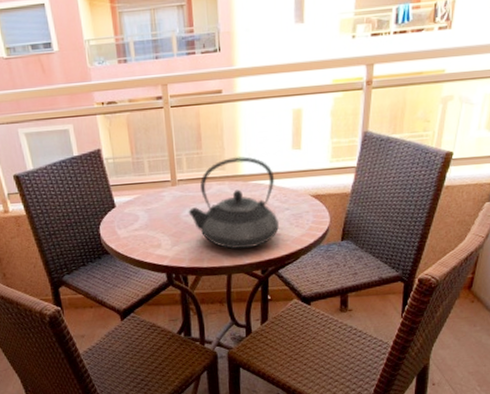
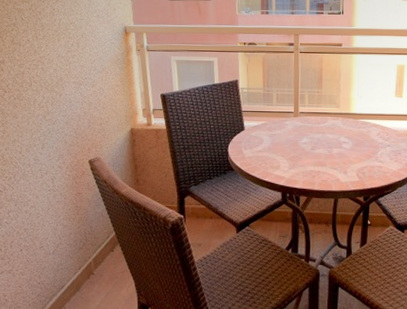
teapot: present [188,156,279,249] -> none [306,98,381,177]

